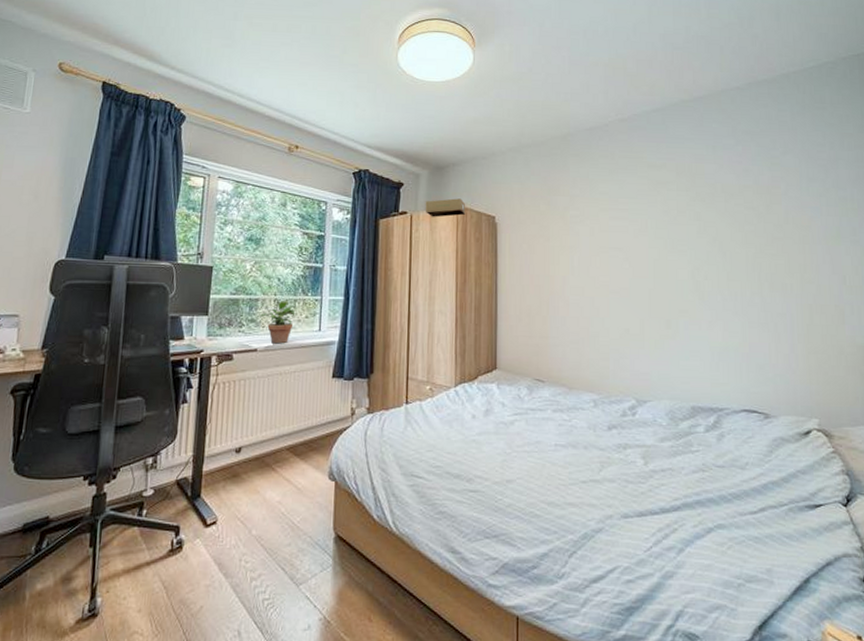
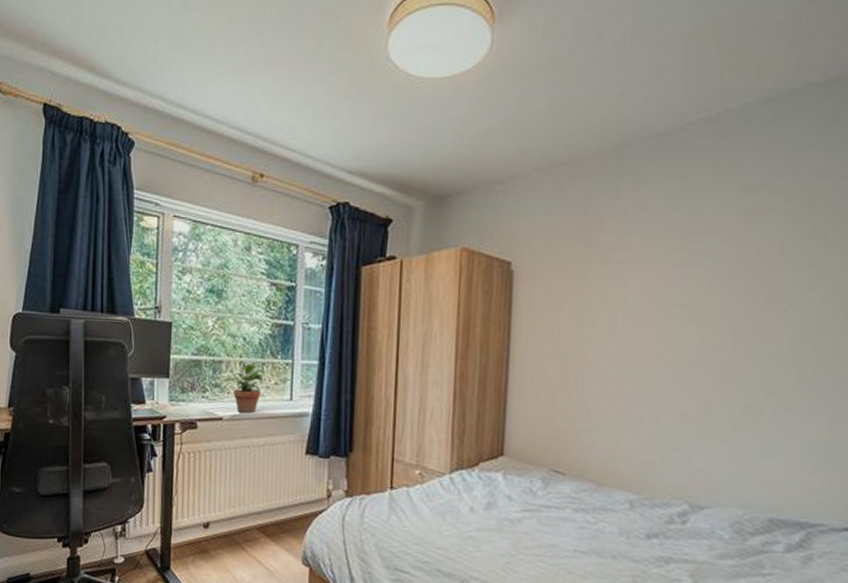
box: present [425,198,466,217] -> none [419,238,473,264]

